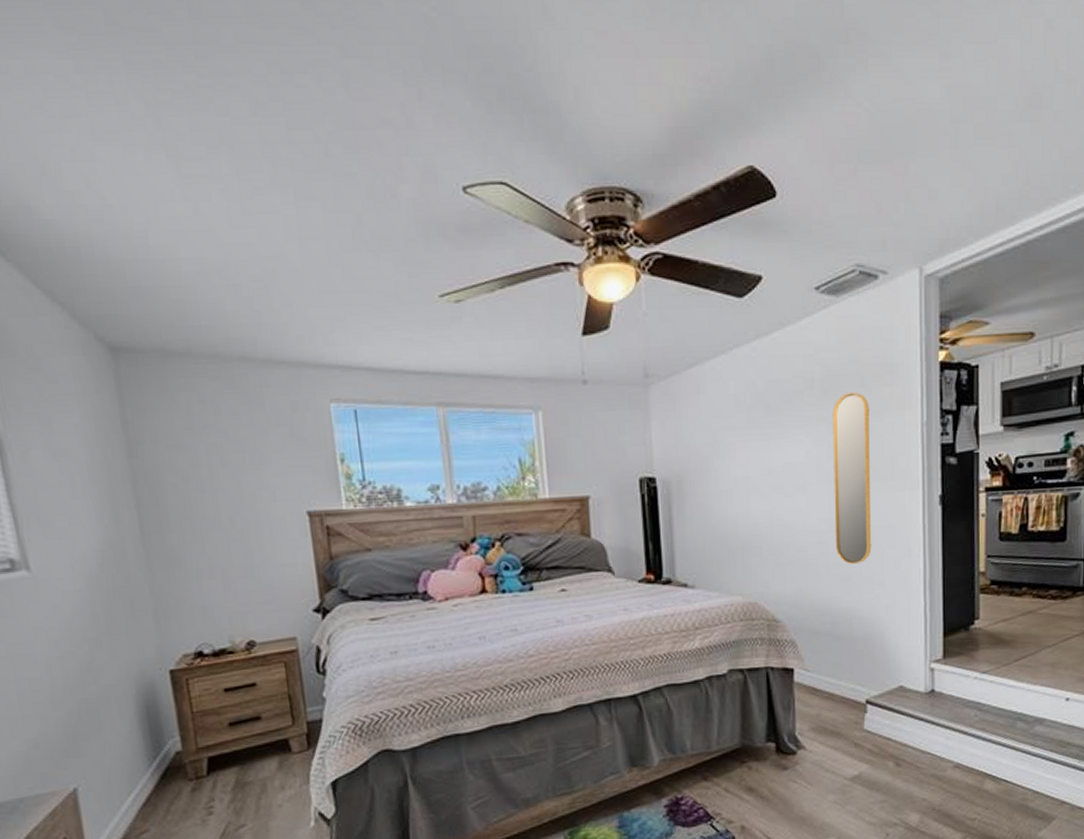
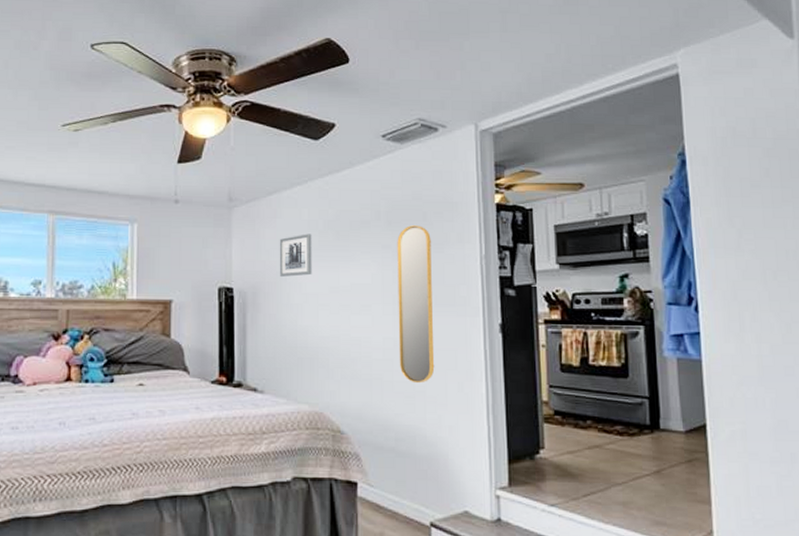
wall art: none [703,410,741,461] -> present [279,234,312,277]

